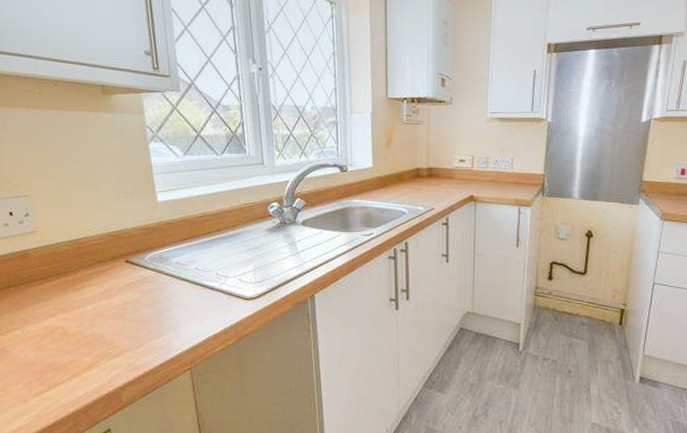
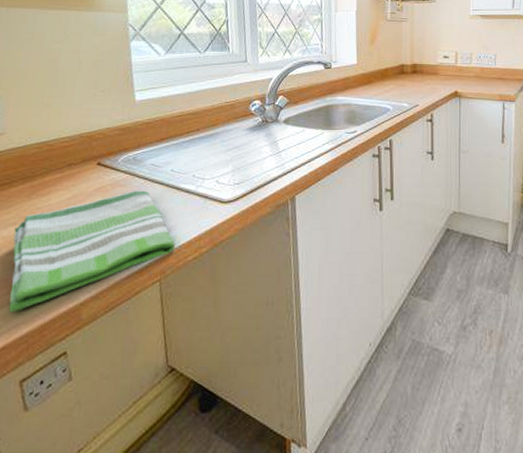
dish towel: none [53,286,203,394] -> present [8,190,175,313]

